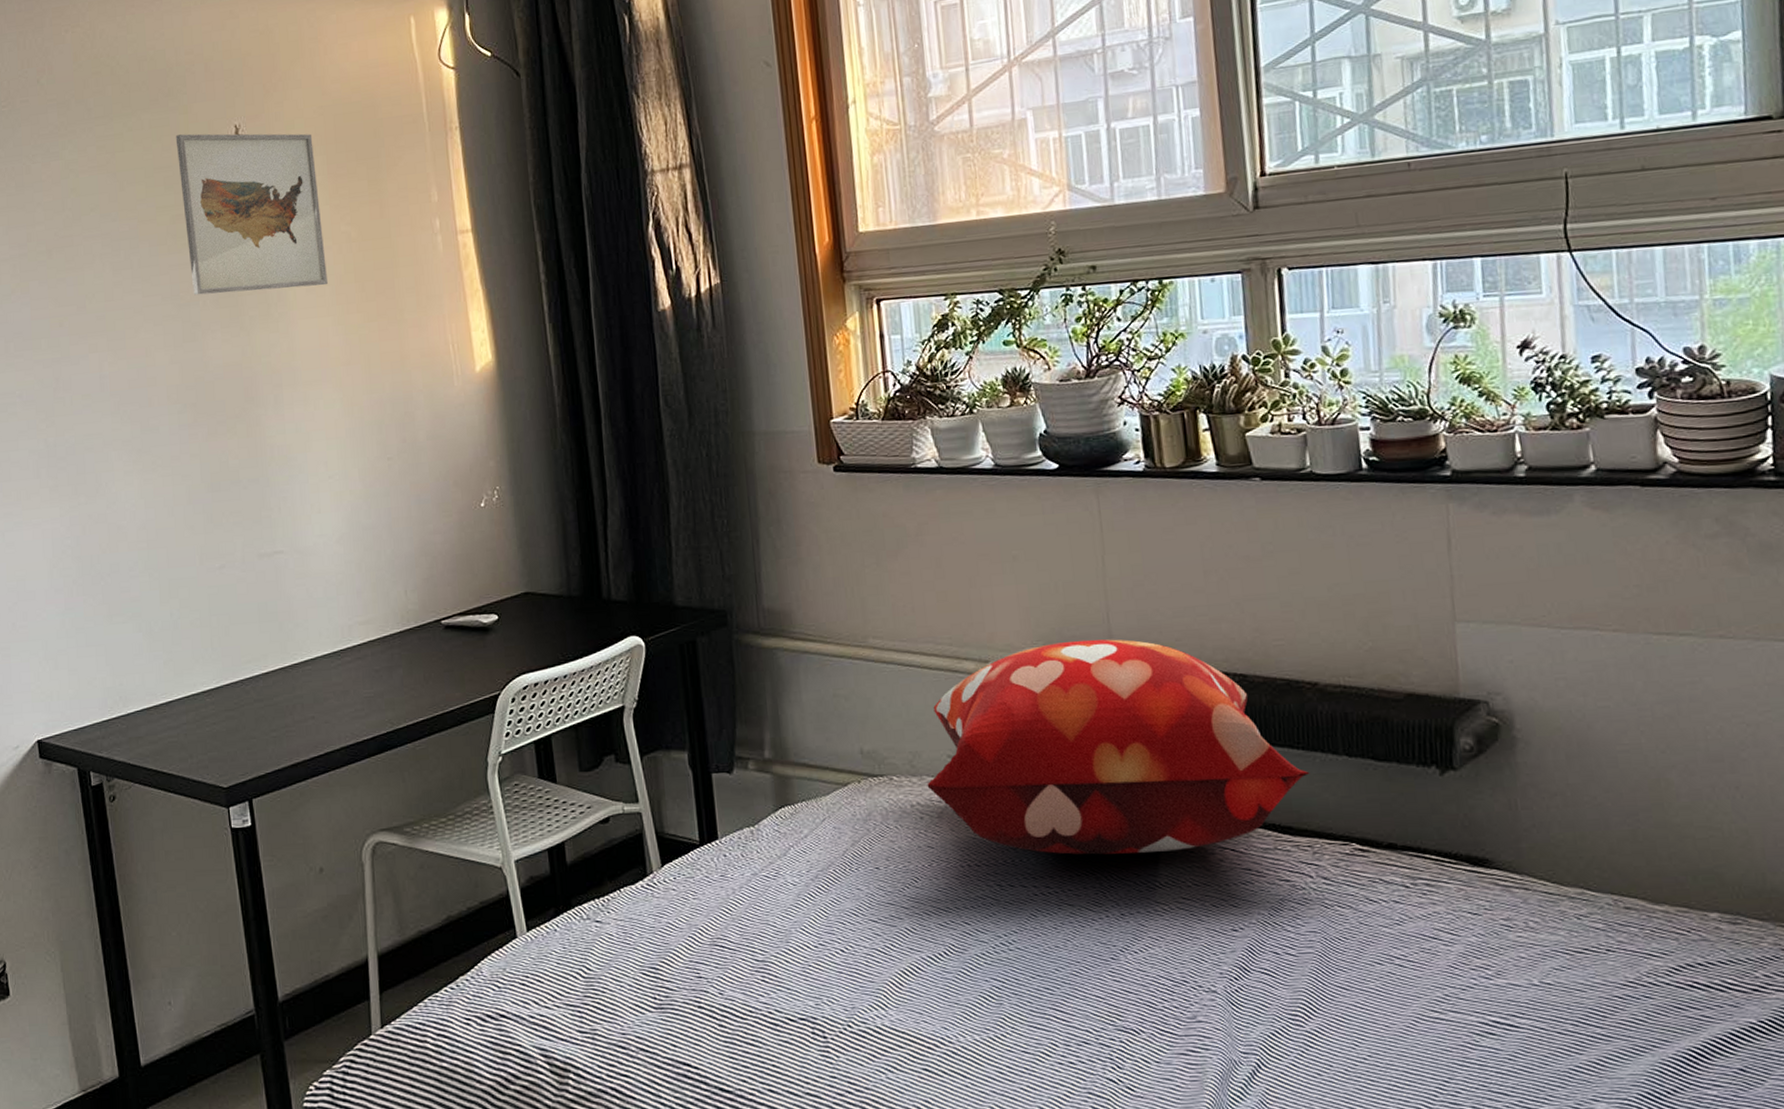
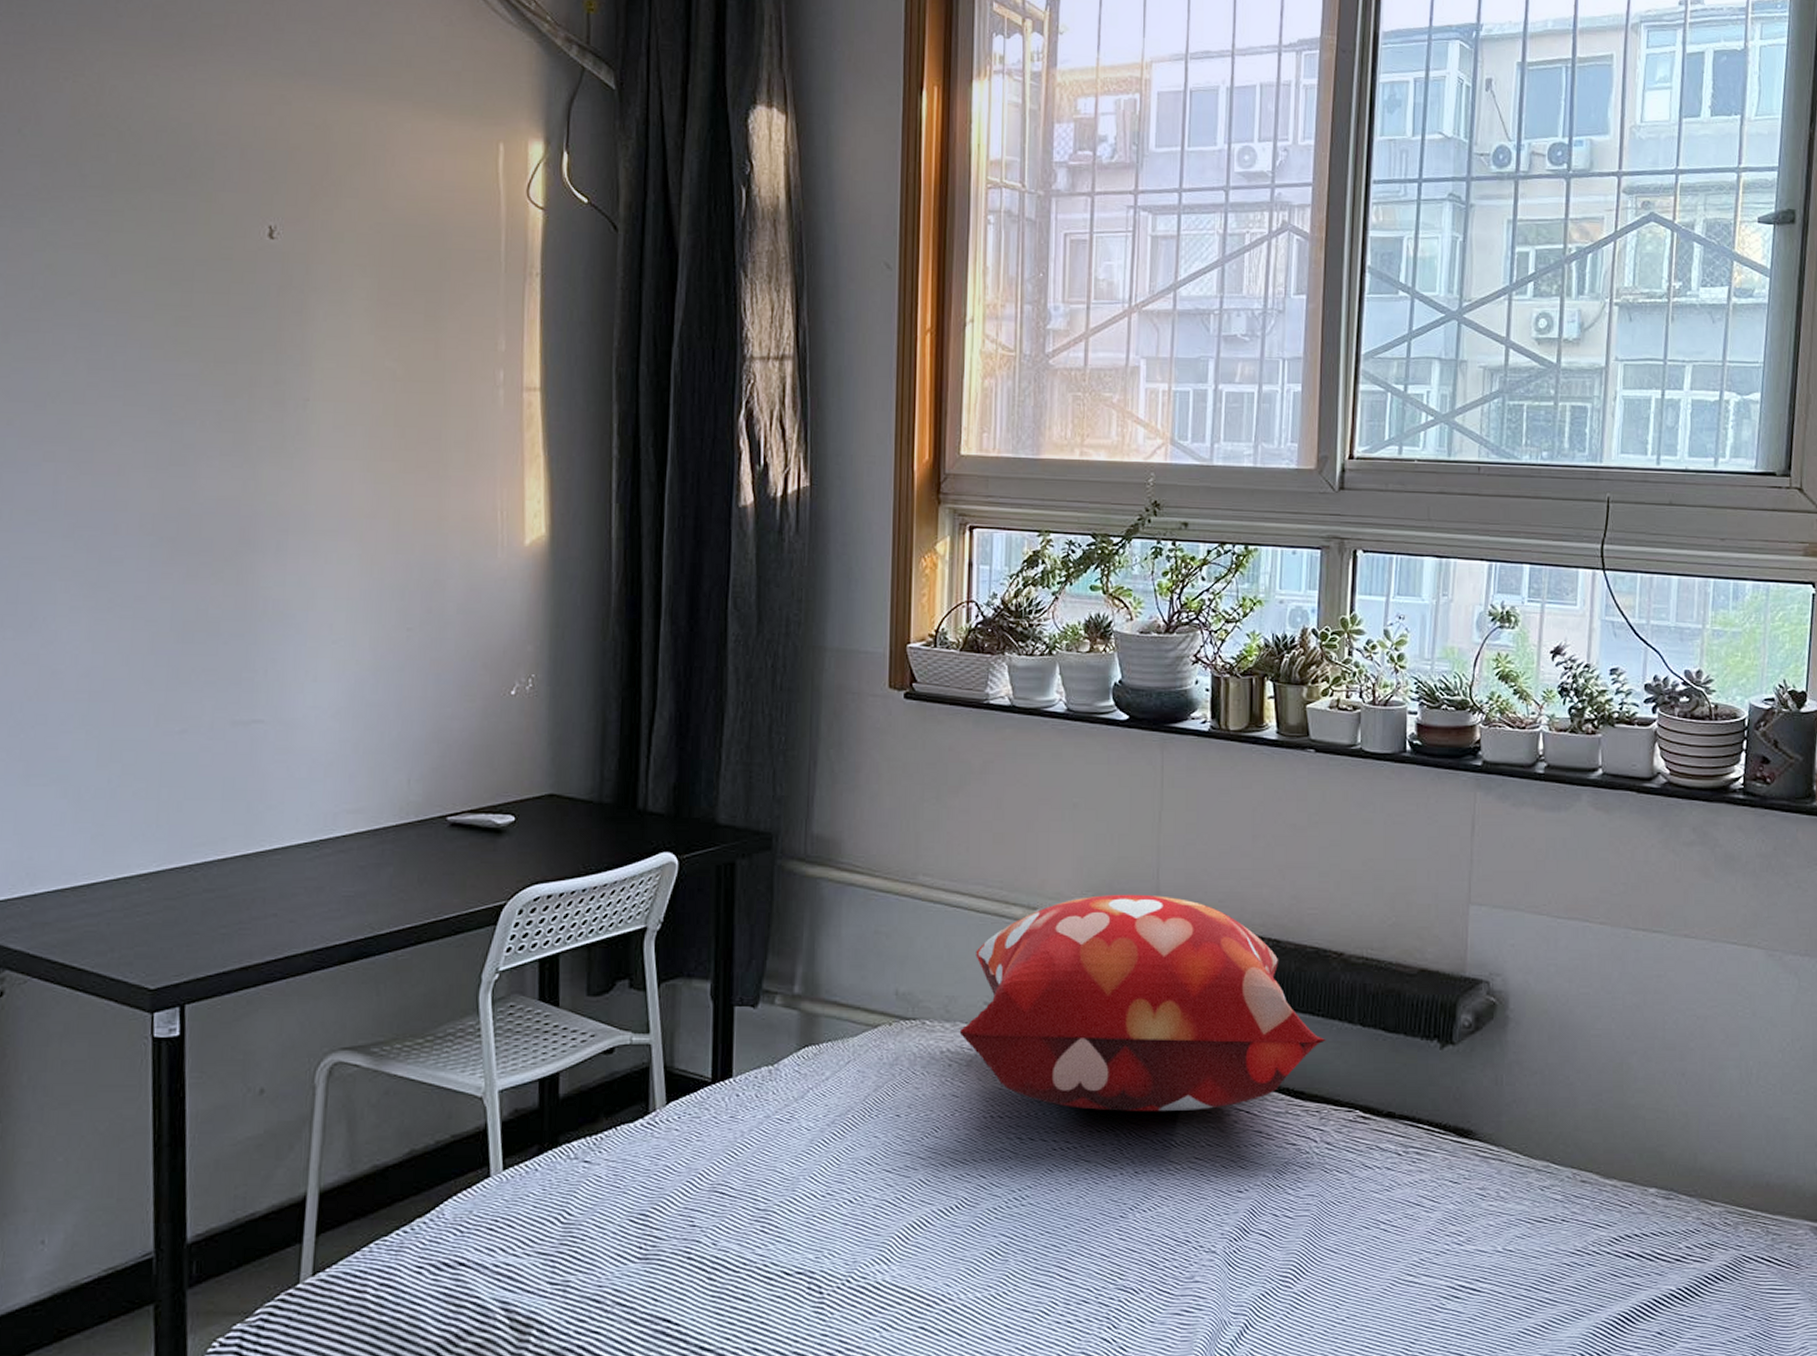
wall art: present [175,133,328,296] -> none [190,225,364,425]

